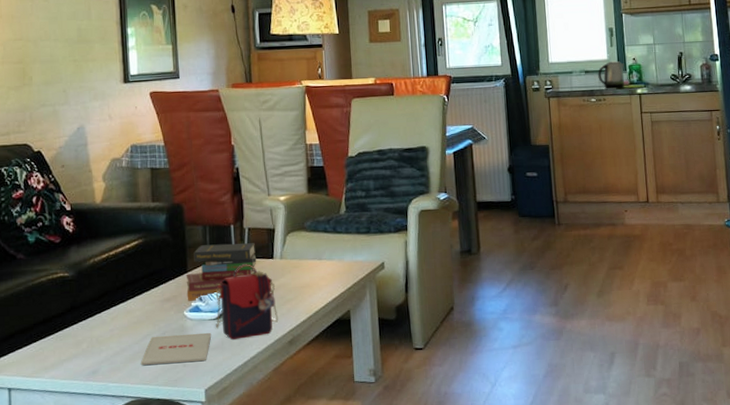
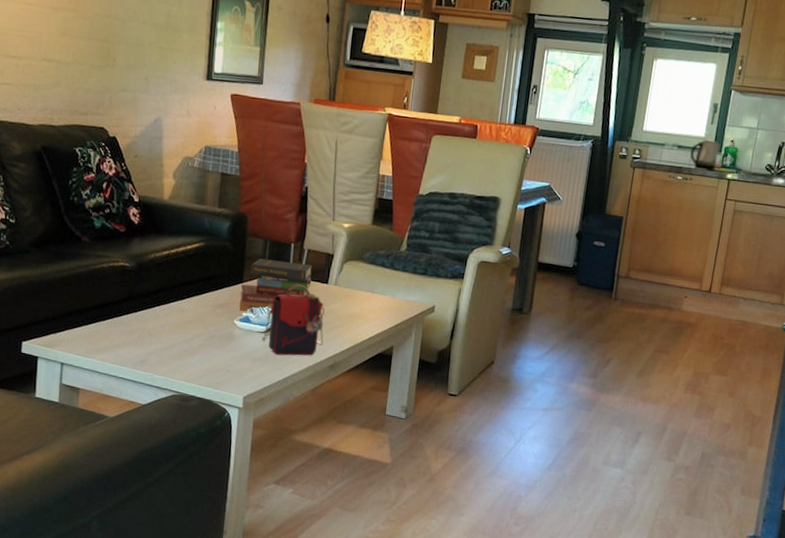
magazine: present [140,332,212,365] -> none [186,338,258,370]

